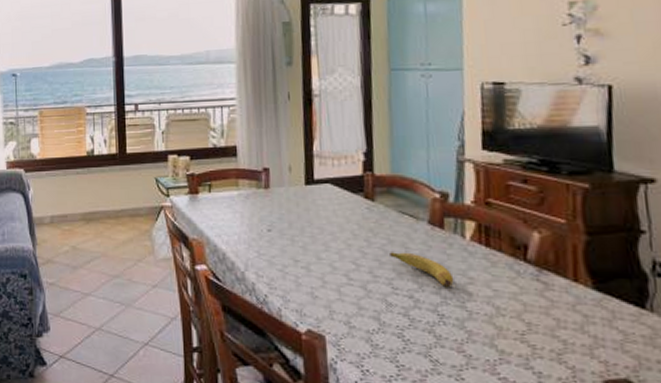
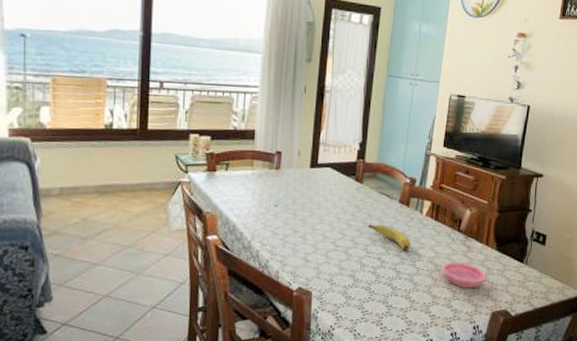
saucer: none [507,303,584,344] -> present [442,261,486,289]

